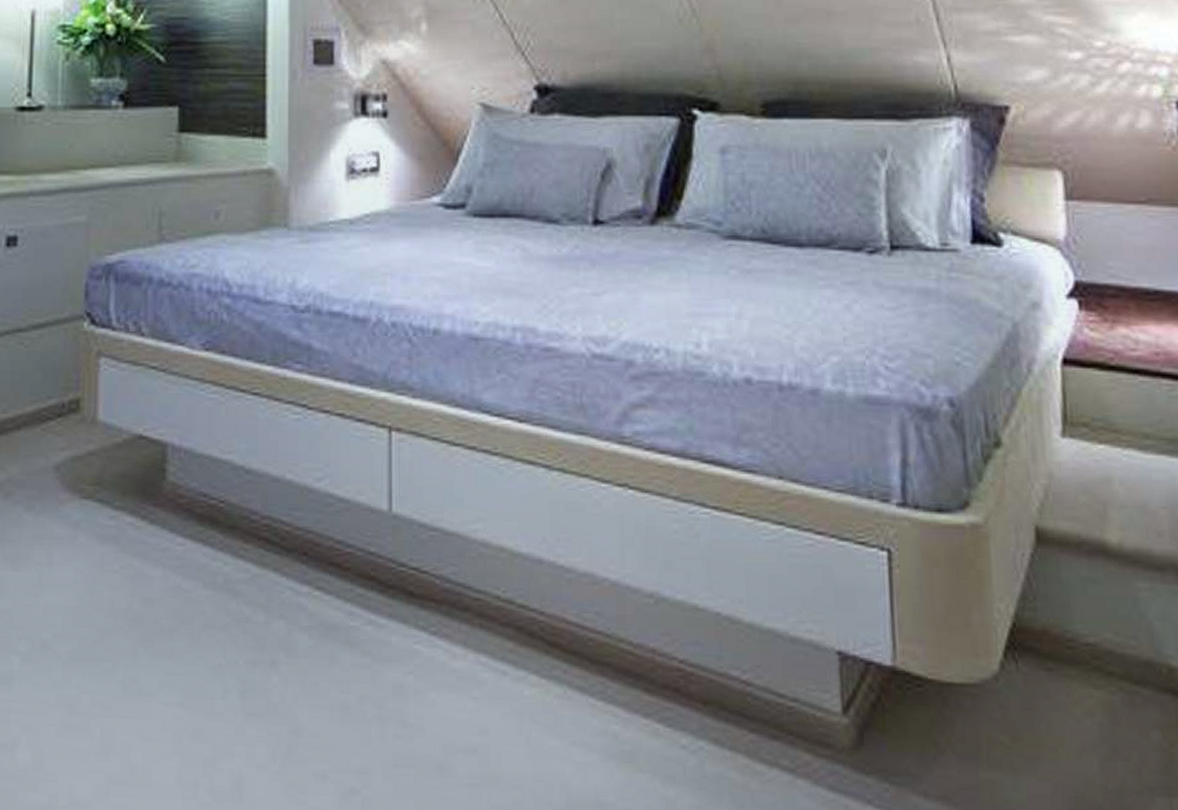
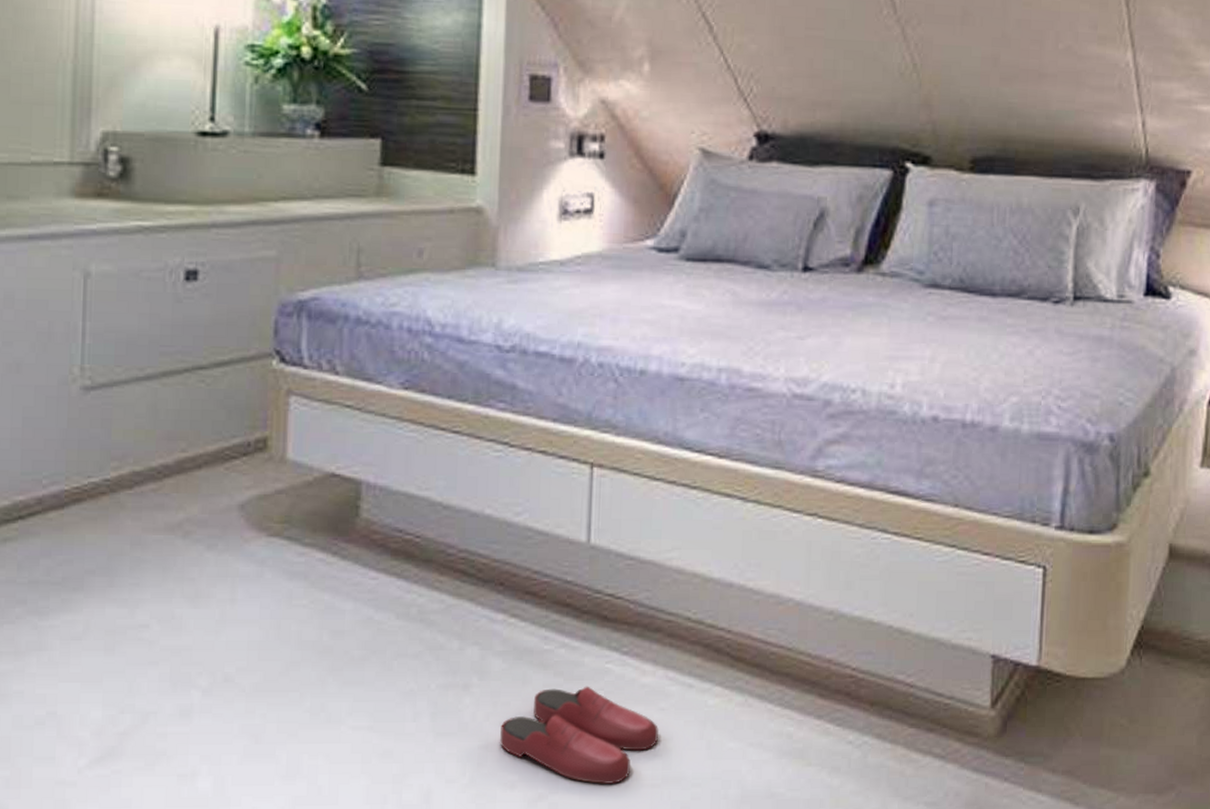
slippers: none [308,668,473,781] -> present [499,686,658,784]

